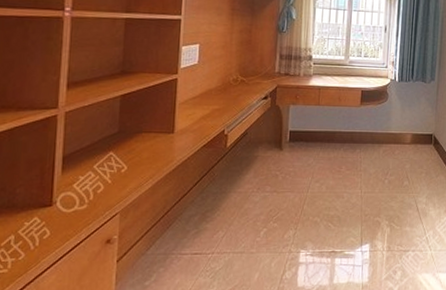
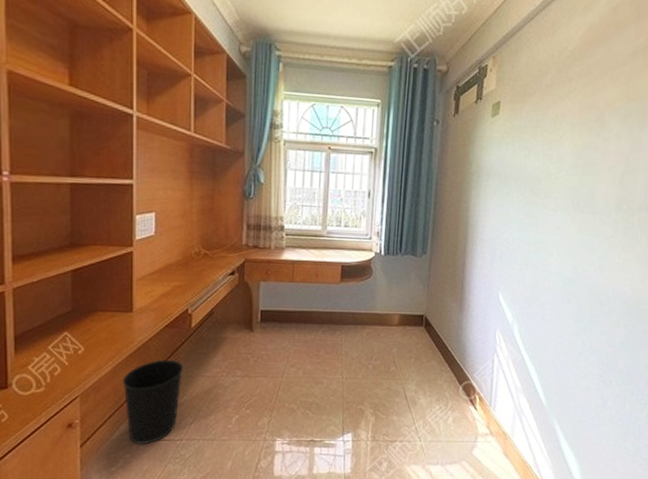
wastebasket: none [161,176,219,258] -> present [123,359,184,444]

